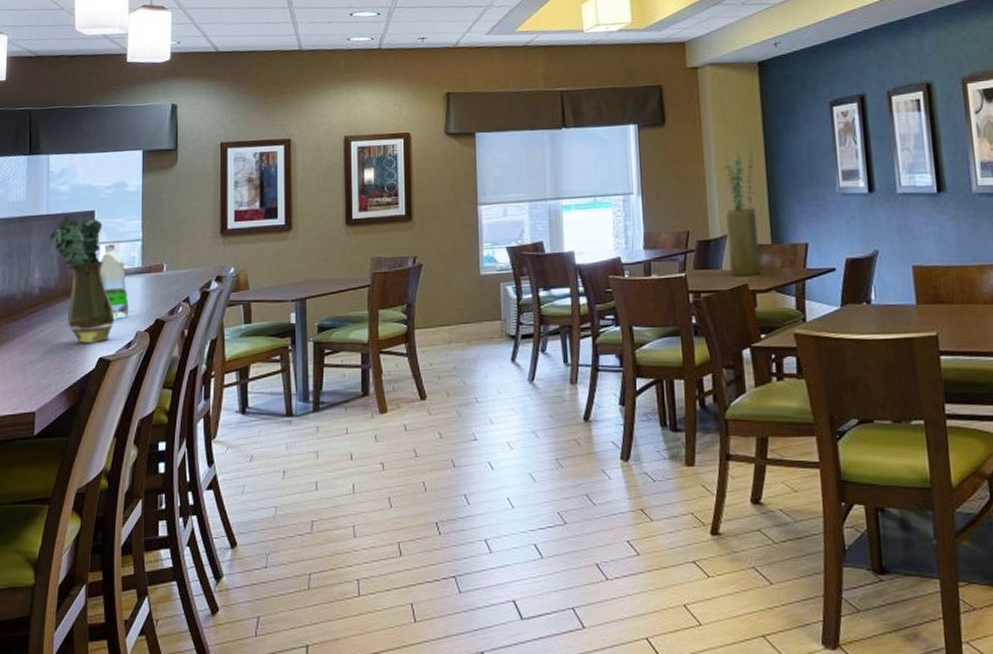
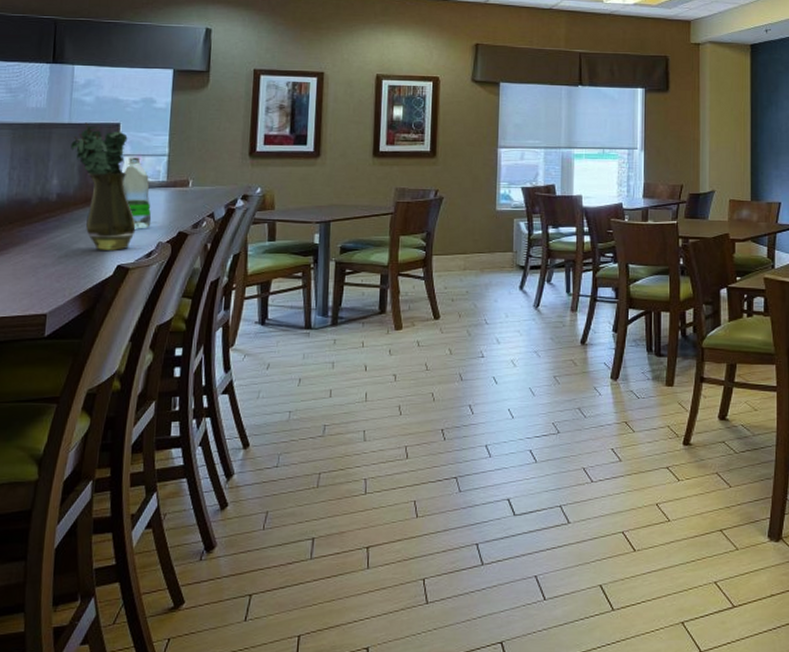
vase: present [725,148,761,277] -> none [714,118,742,227]

